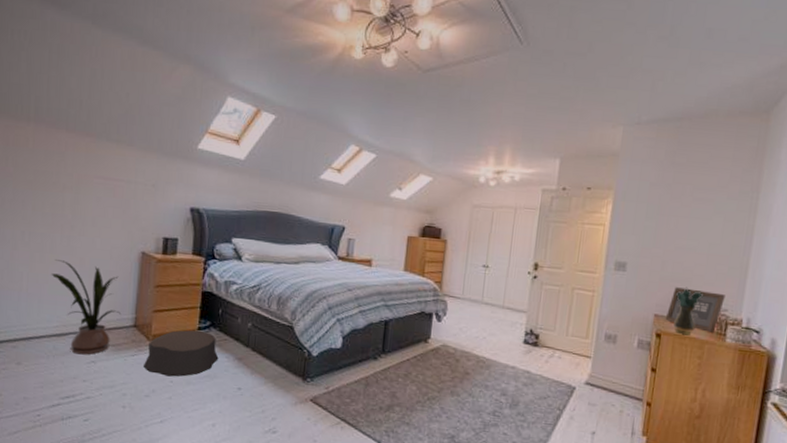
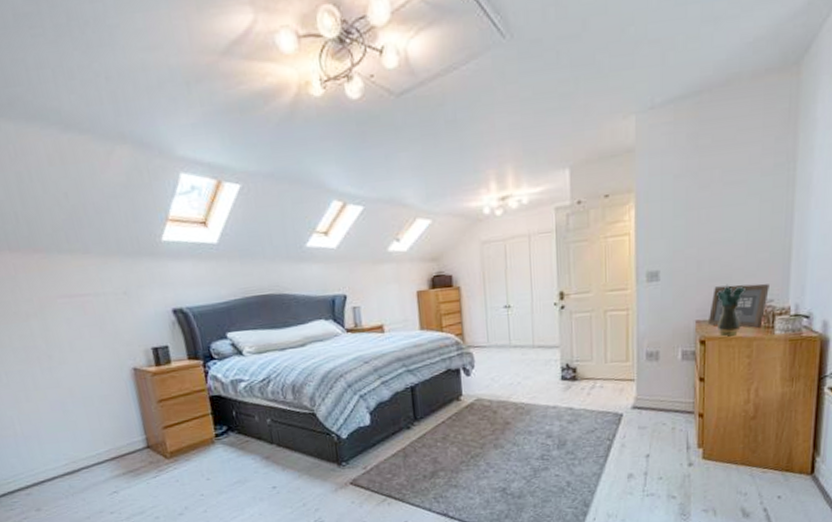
house plant: present [51,259,122,355] -> none [41,393,131,488]
pouf: present [144,330,219,377] -> none [167,437,245,491]

